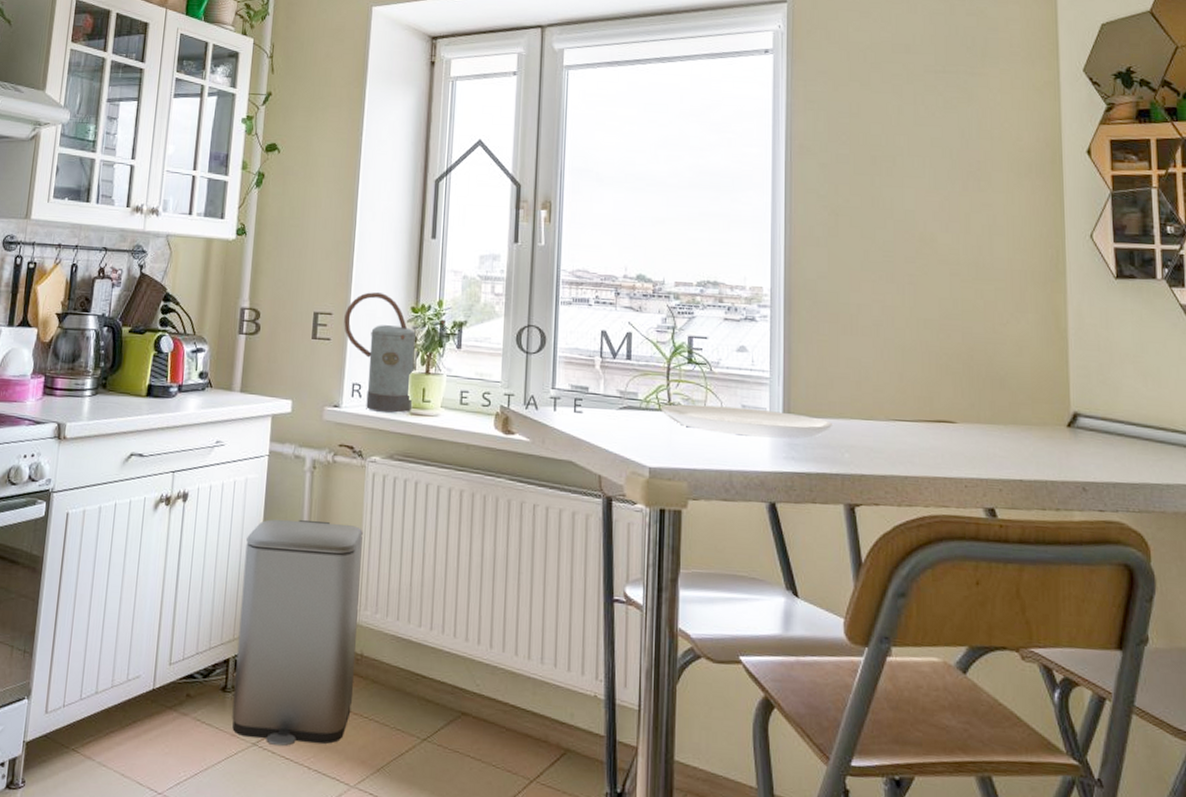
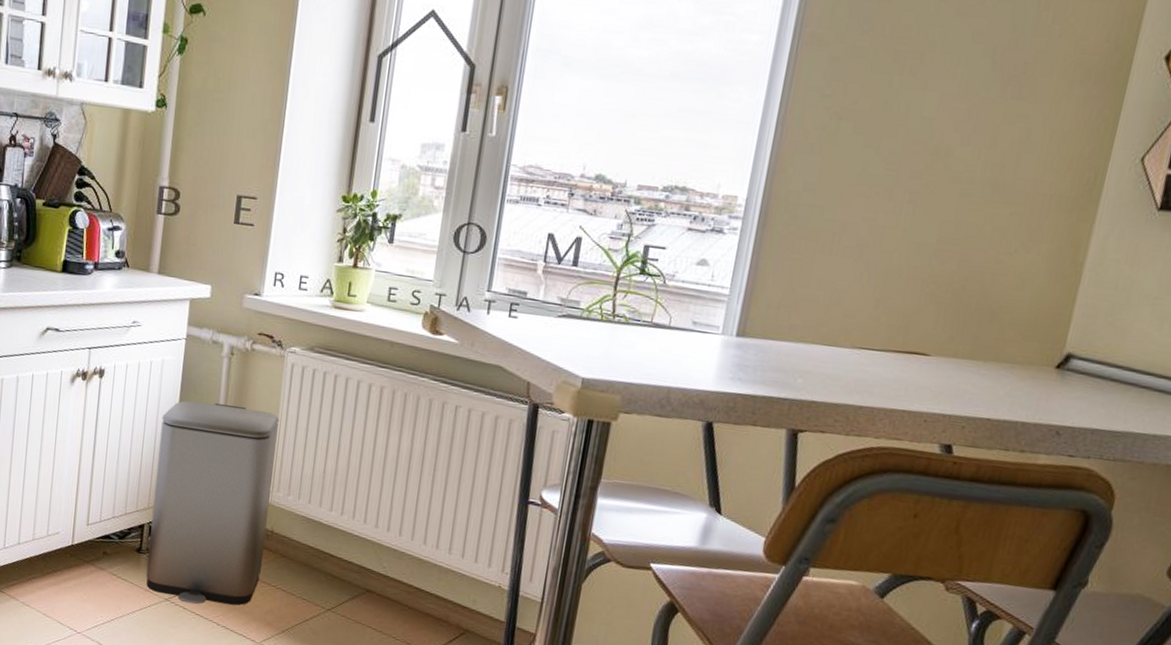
watering can: present [344,292,447,413] -> none [268,177,380,306]
plate: present [660,404,832,440] -> none [602,315,790,361]

